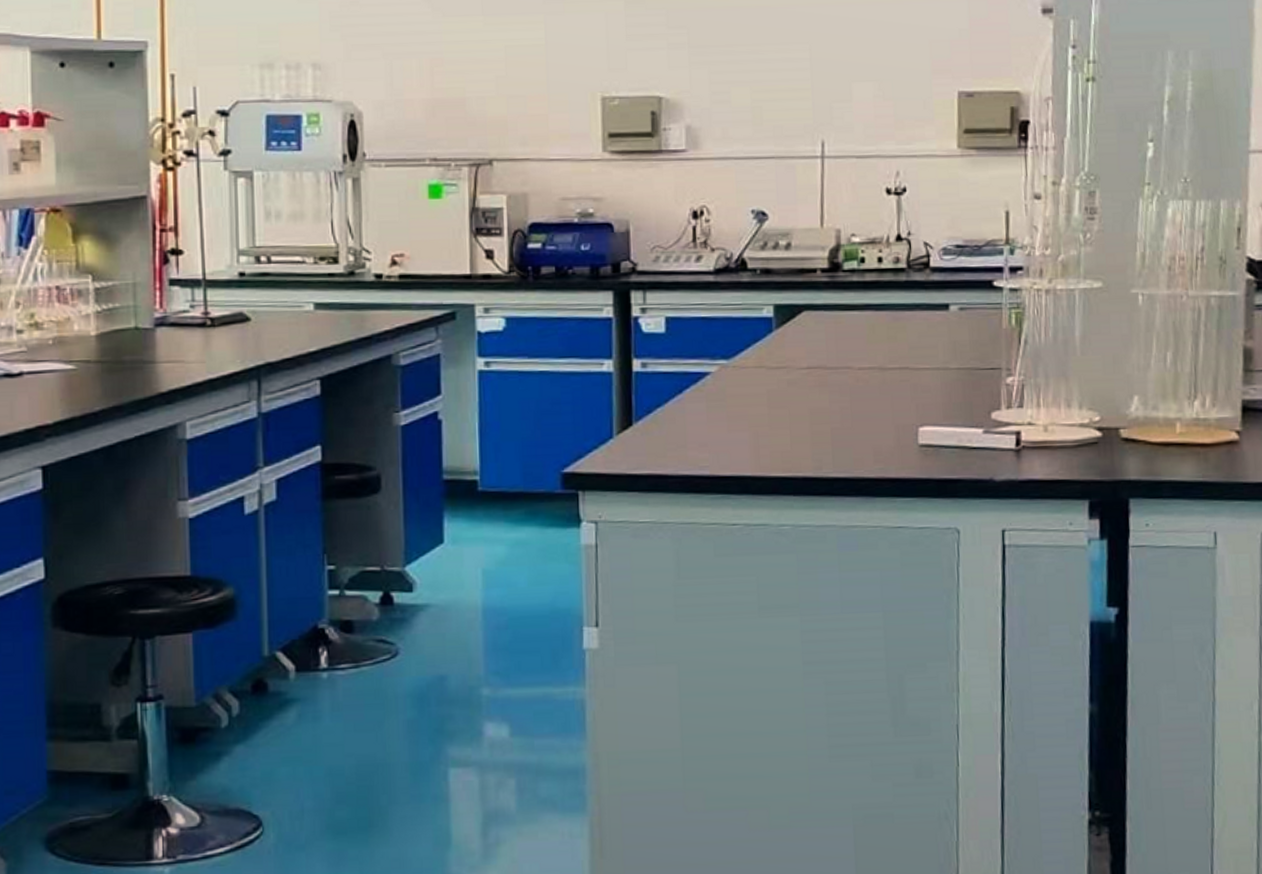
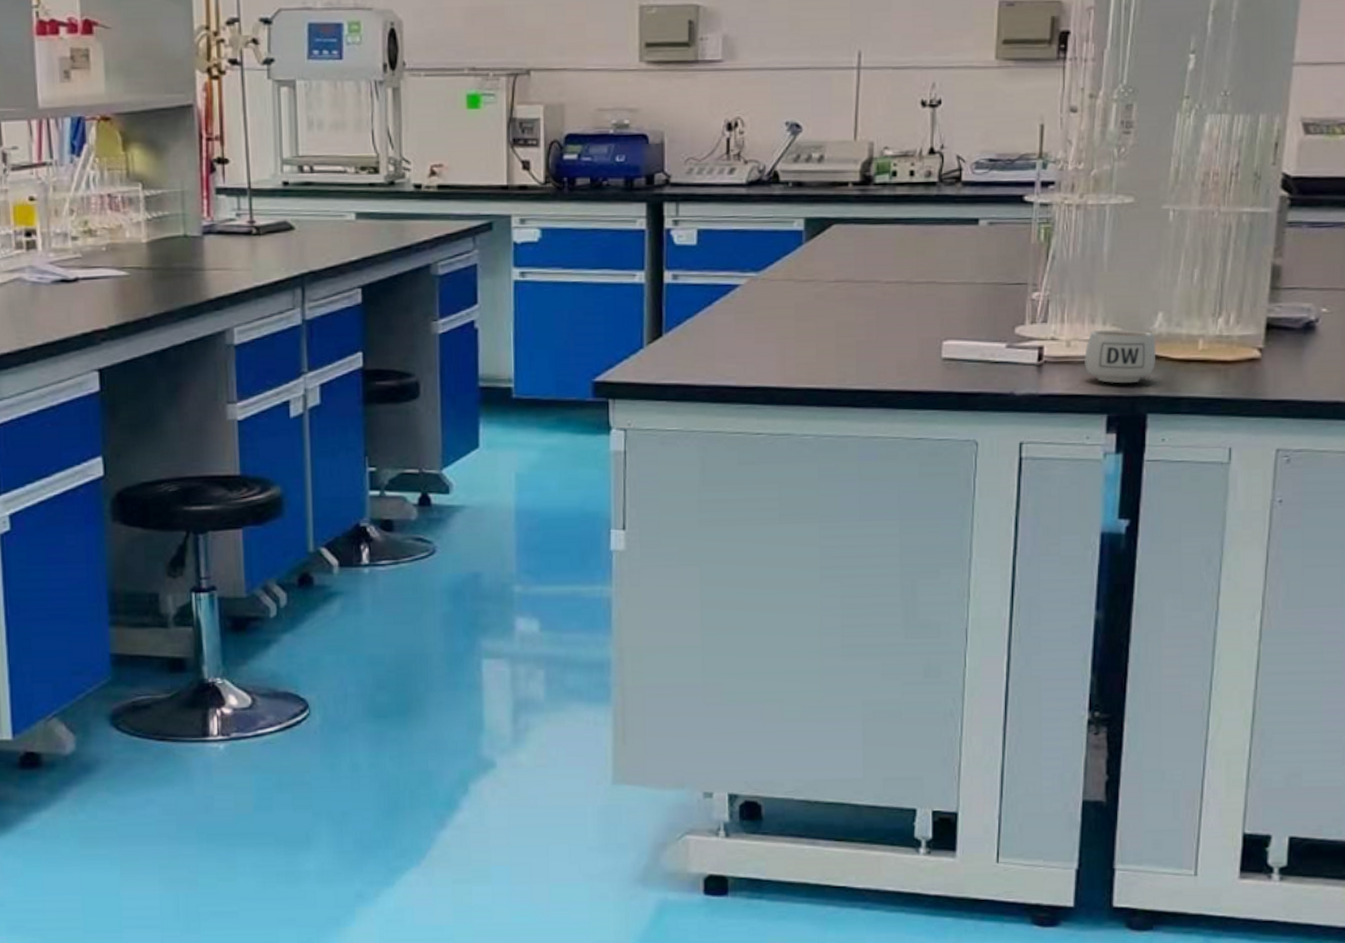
mug: none [1063,413,1135,468] -> present [1085,329,1156,384]

